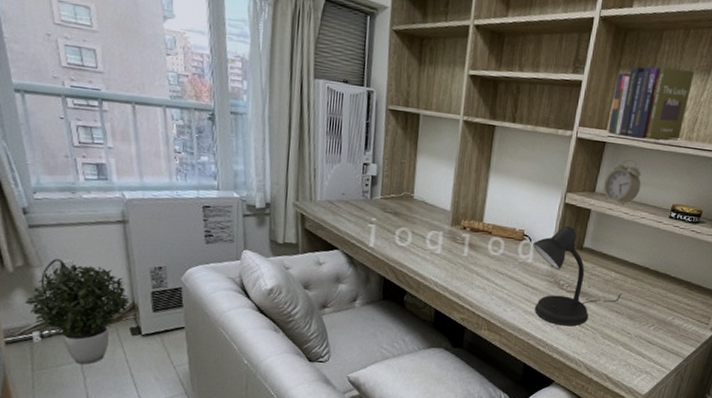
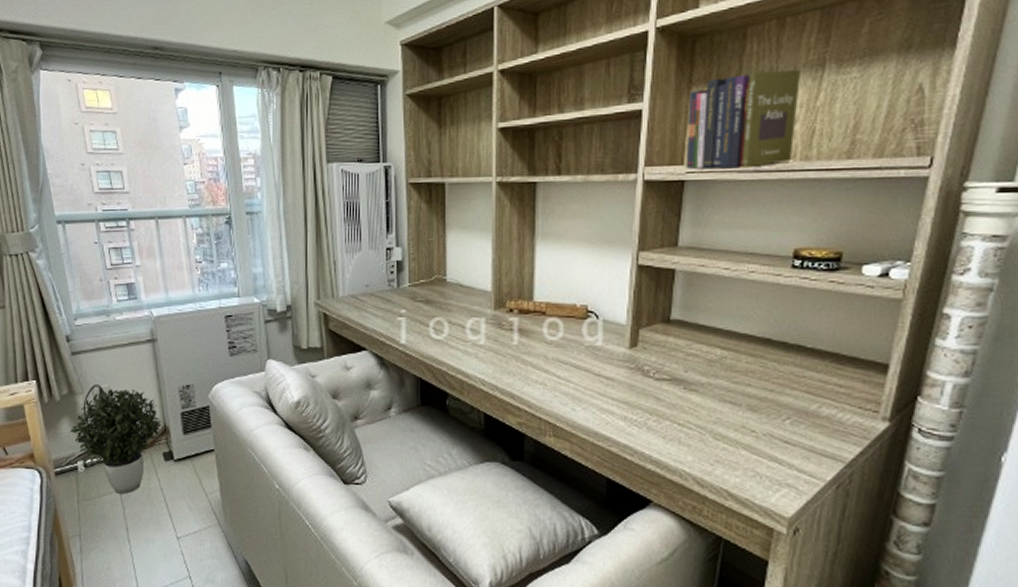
desk lamp: present [533,225,621,327] -> none [601,293,734,426]
alarm clock: present [603,160,641,204] -> none [688,198,743,257]

